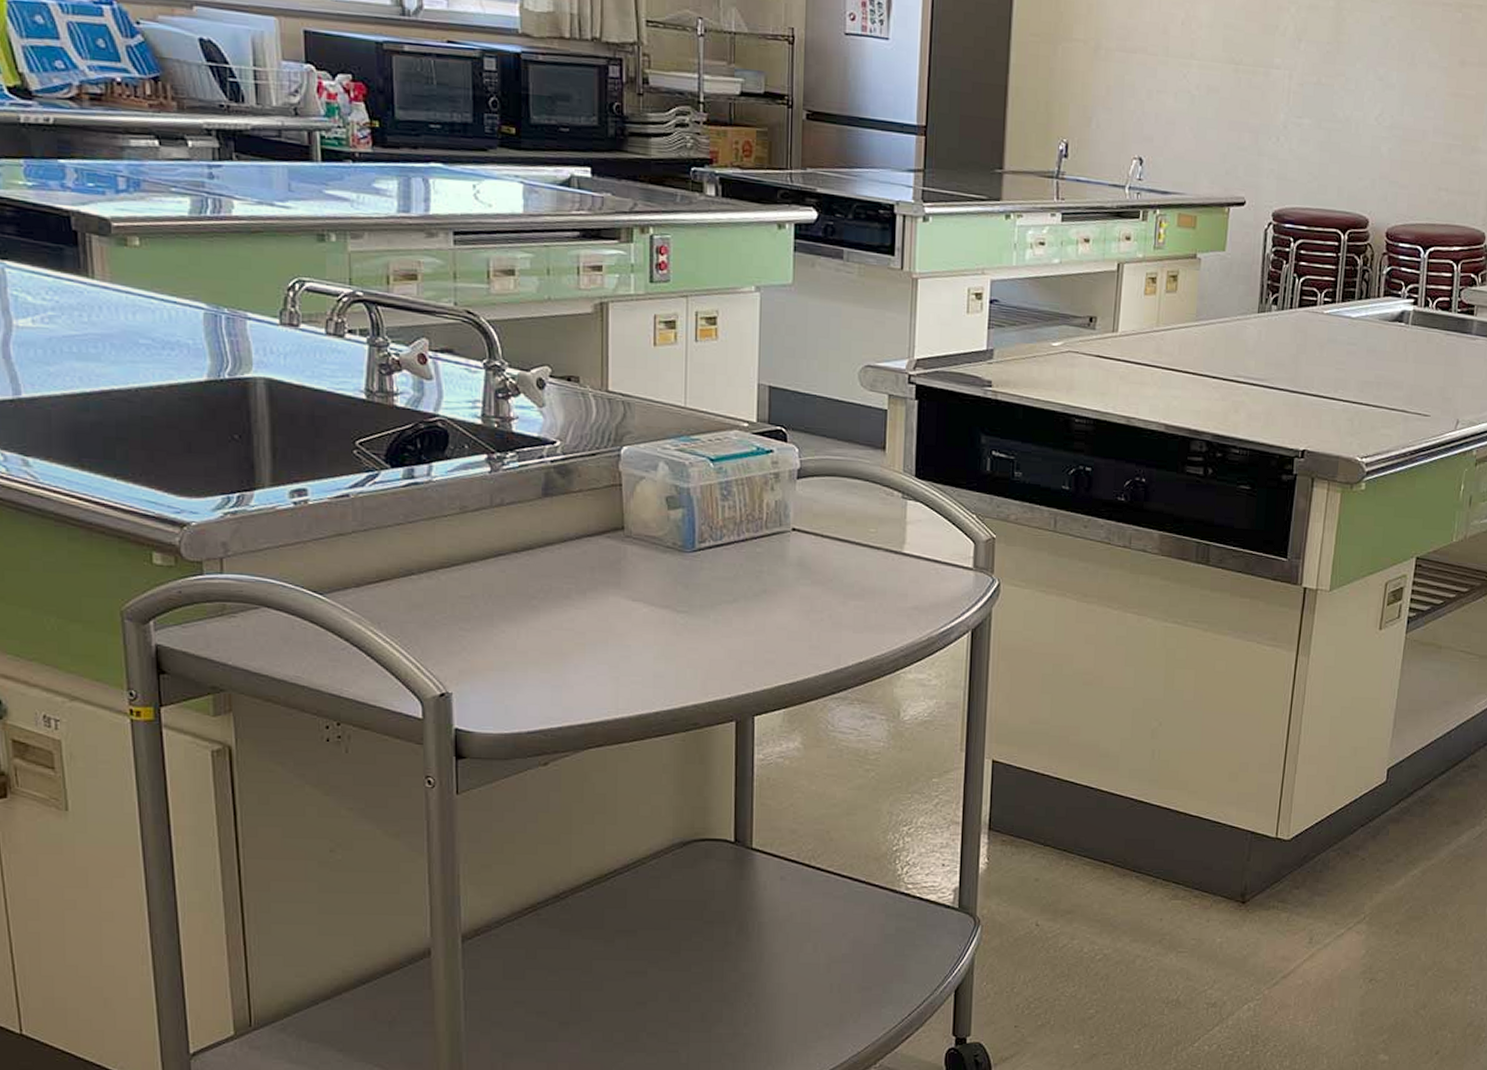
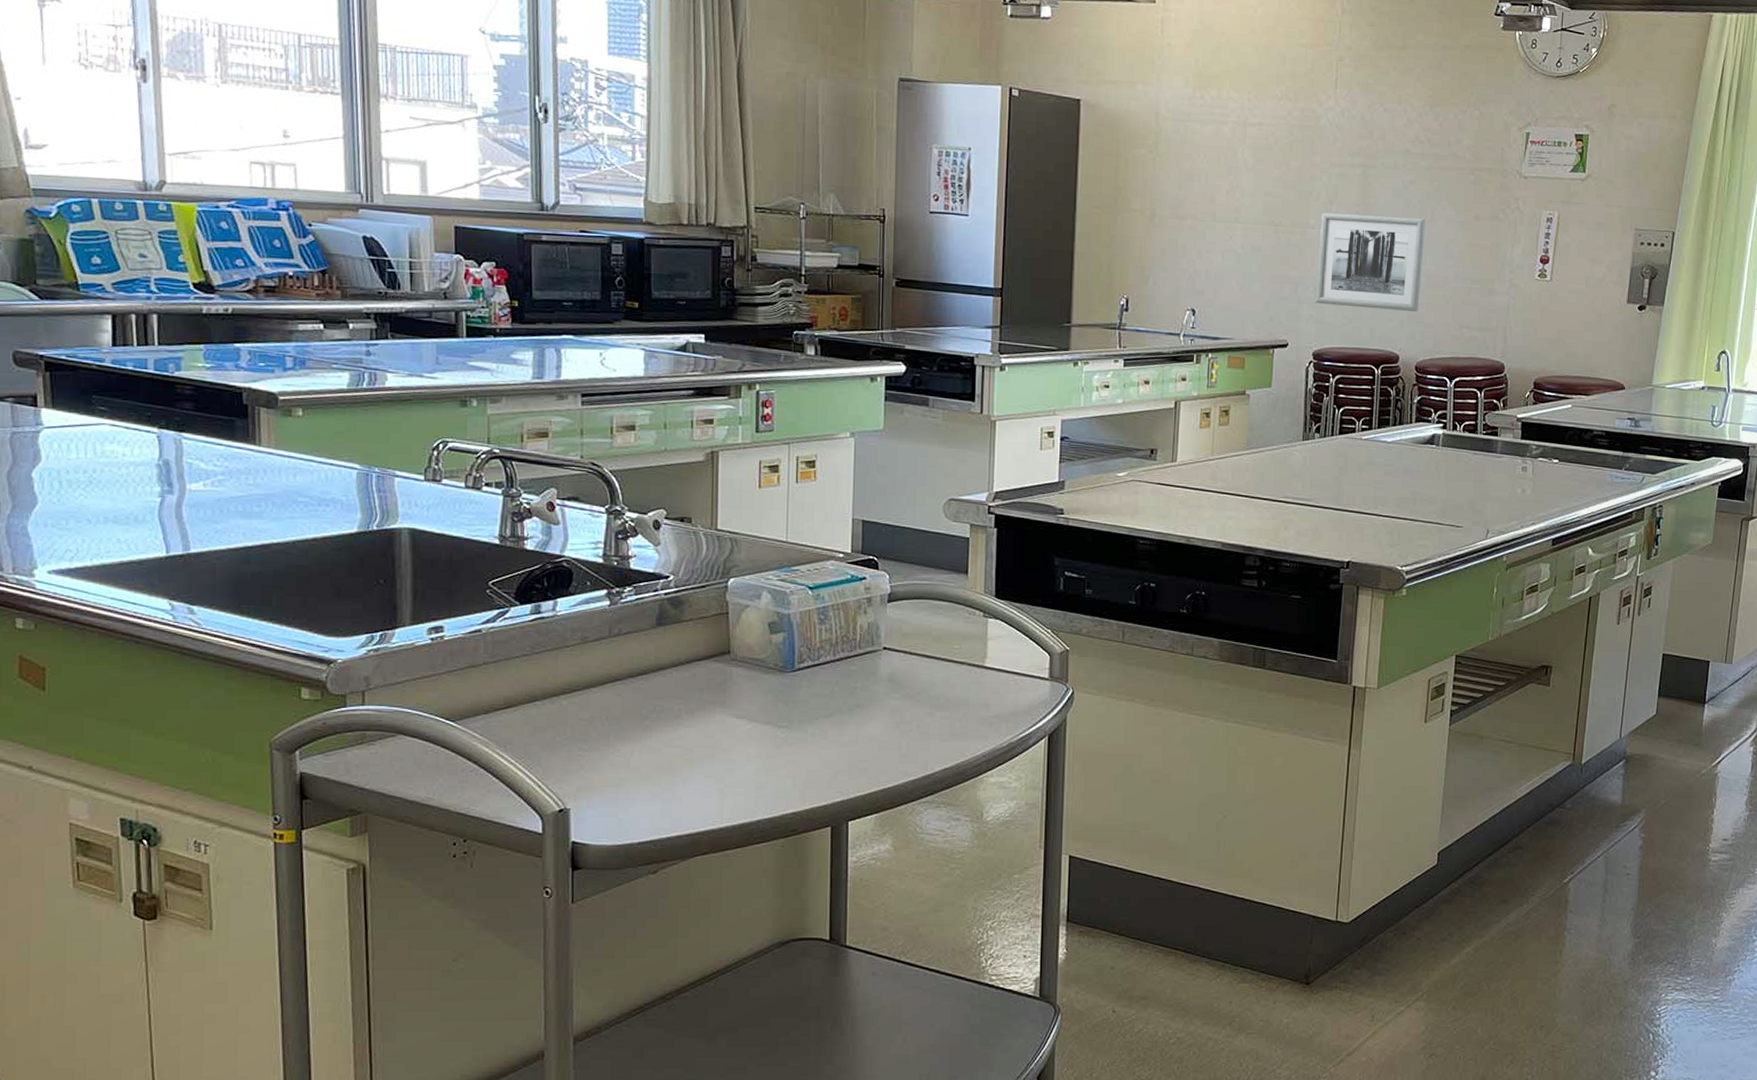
wall art: none [1277,50,1405,170] -> present [1315,212,1426,312]

